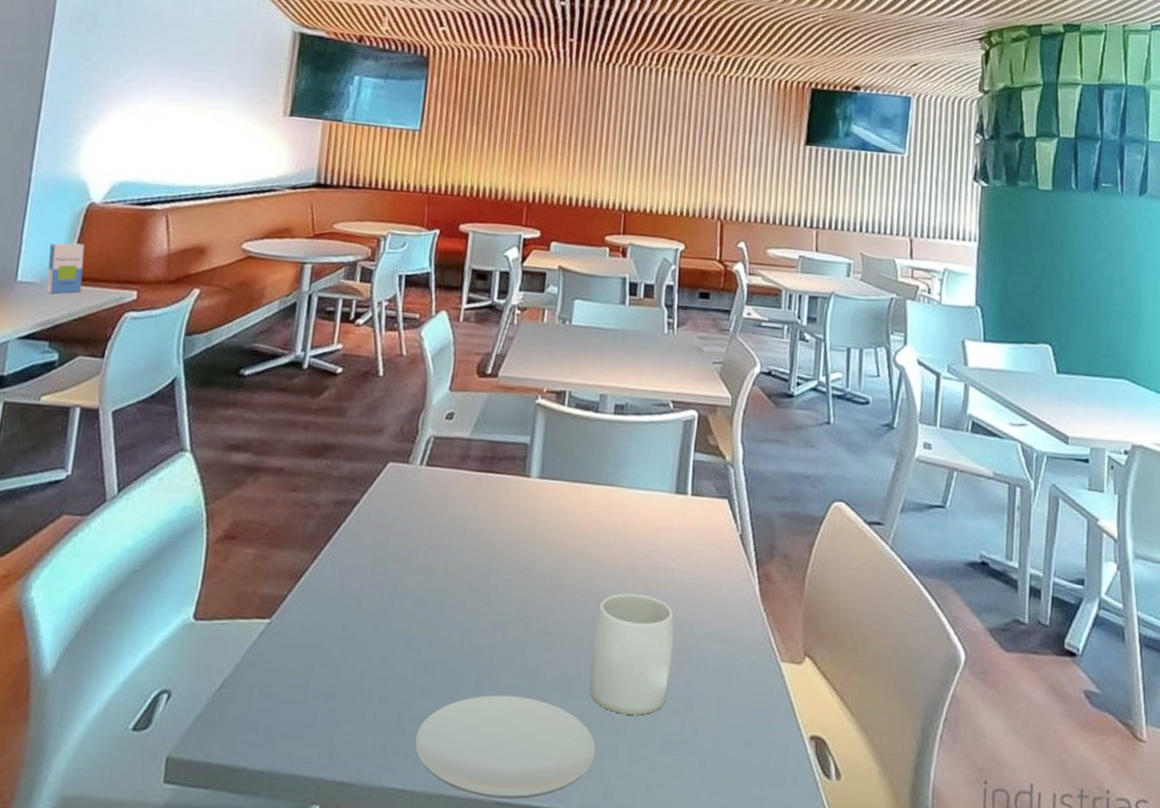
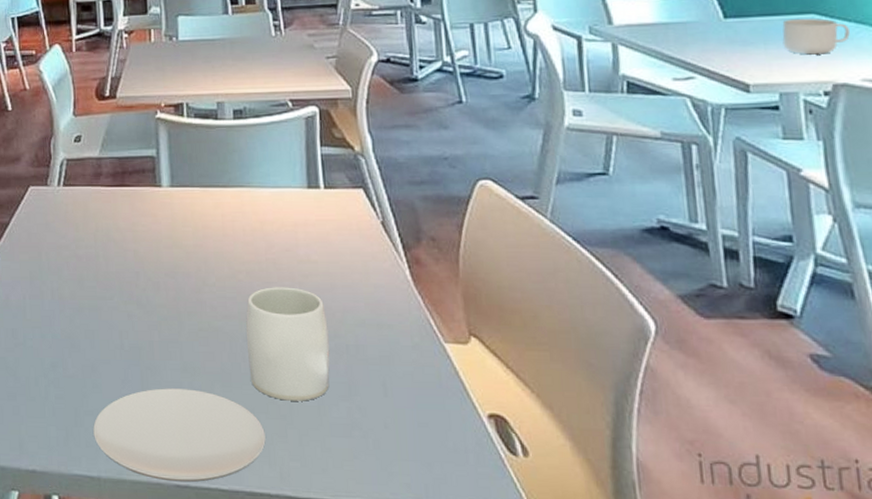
cup: none [1099,381,1150,417] -> present [782,18,850,55]

